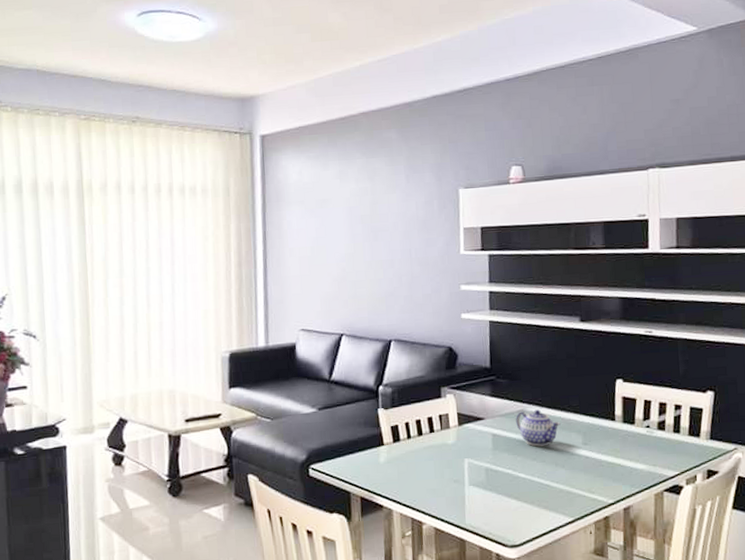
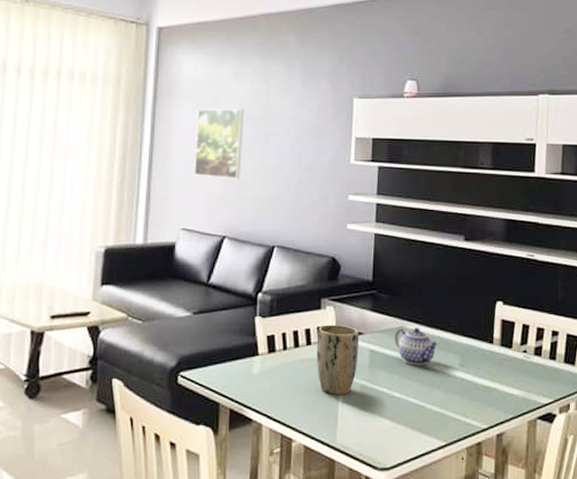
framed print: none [306,209,353,279] -> present [193,108,244,180]
plant pot: none [439,411,481,479] -> present [317,324,359,395]

